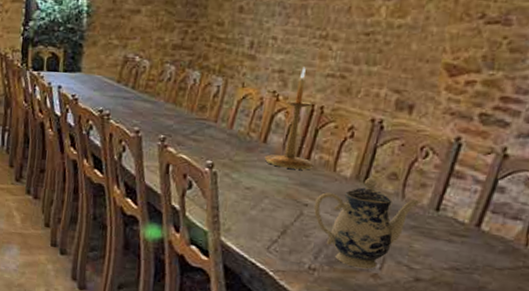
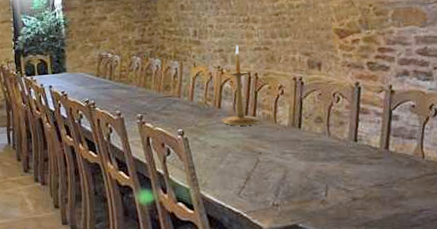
teapot: present [313,177,421,269] -> none [266,123,342,198]

